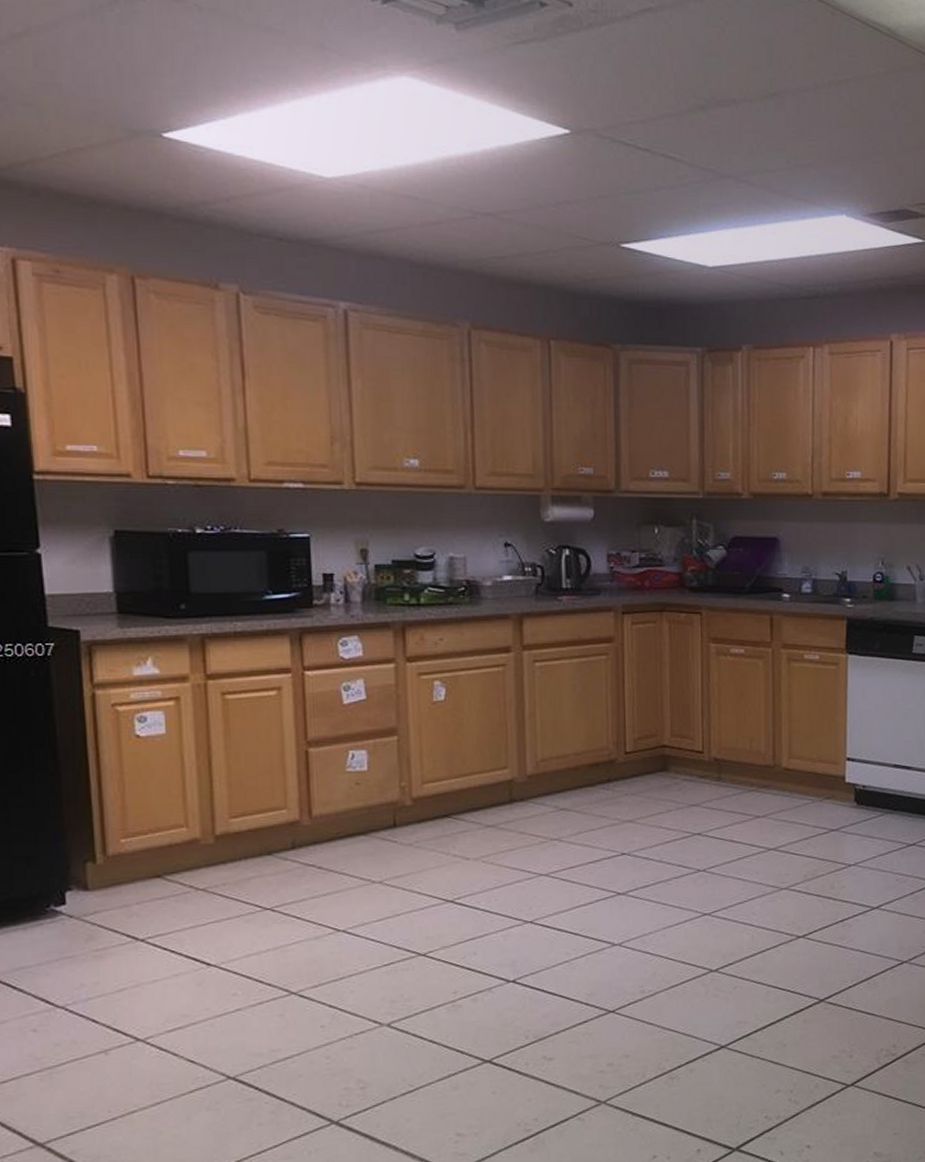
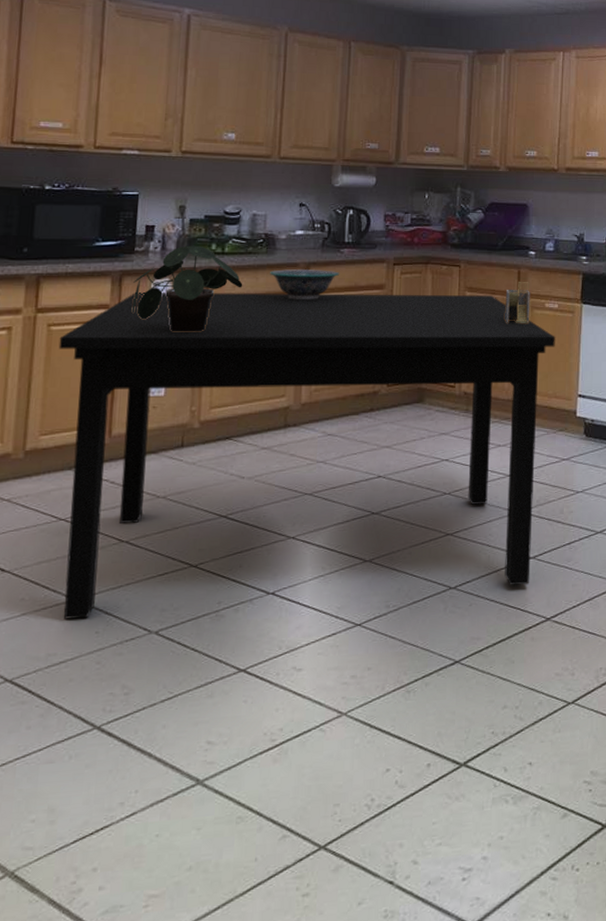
dining table: none [237,647,818,1014] -> present [58,293,555,619]
potted plant: none [316,596,446,698] -> present [131,245,243,332]
decorative bowl: none [475,621,559,657] -> present [269,269,339,299]
napkin holder: none [756,630,787,679] -> present [505,282,530,323]

